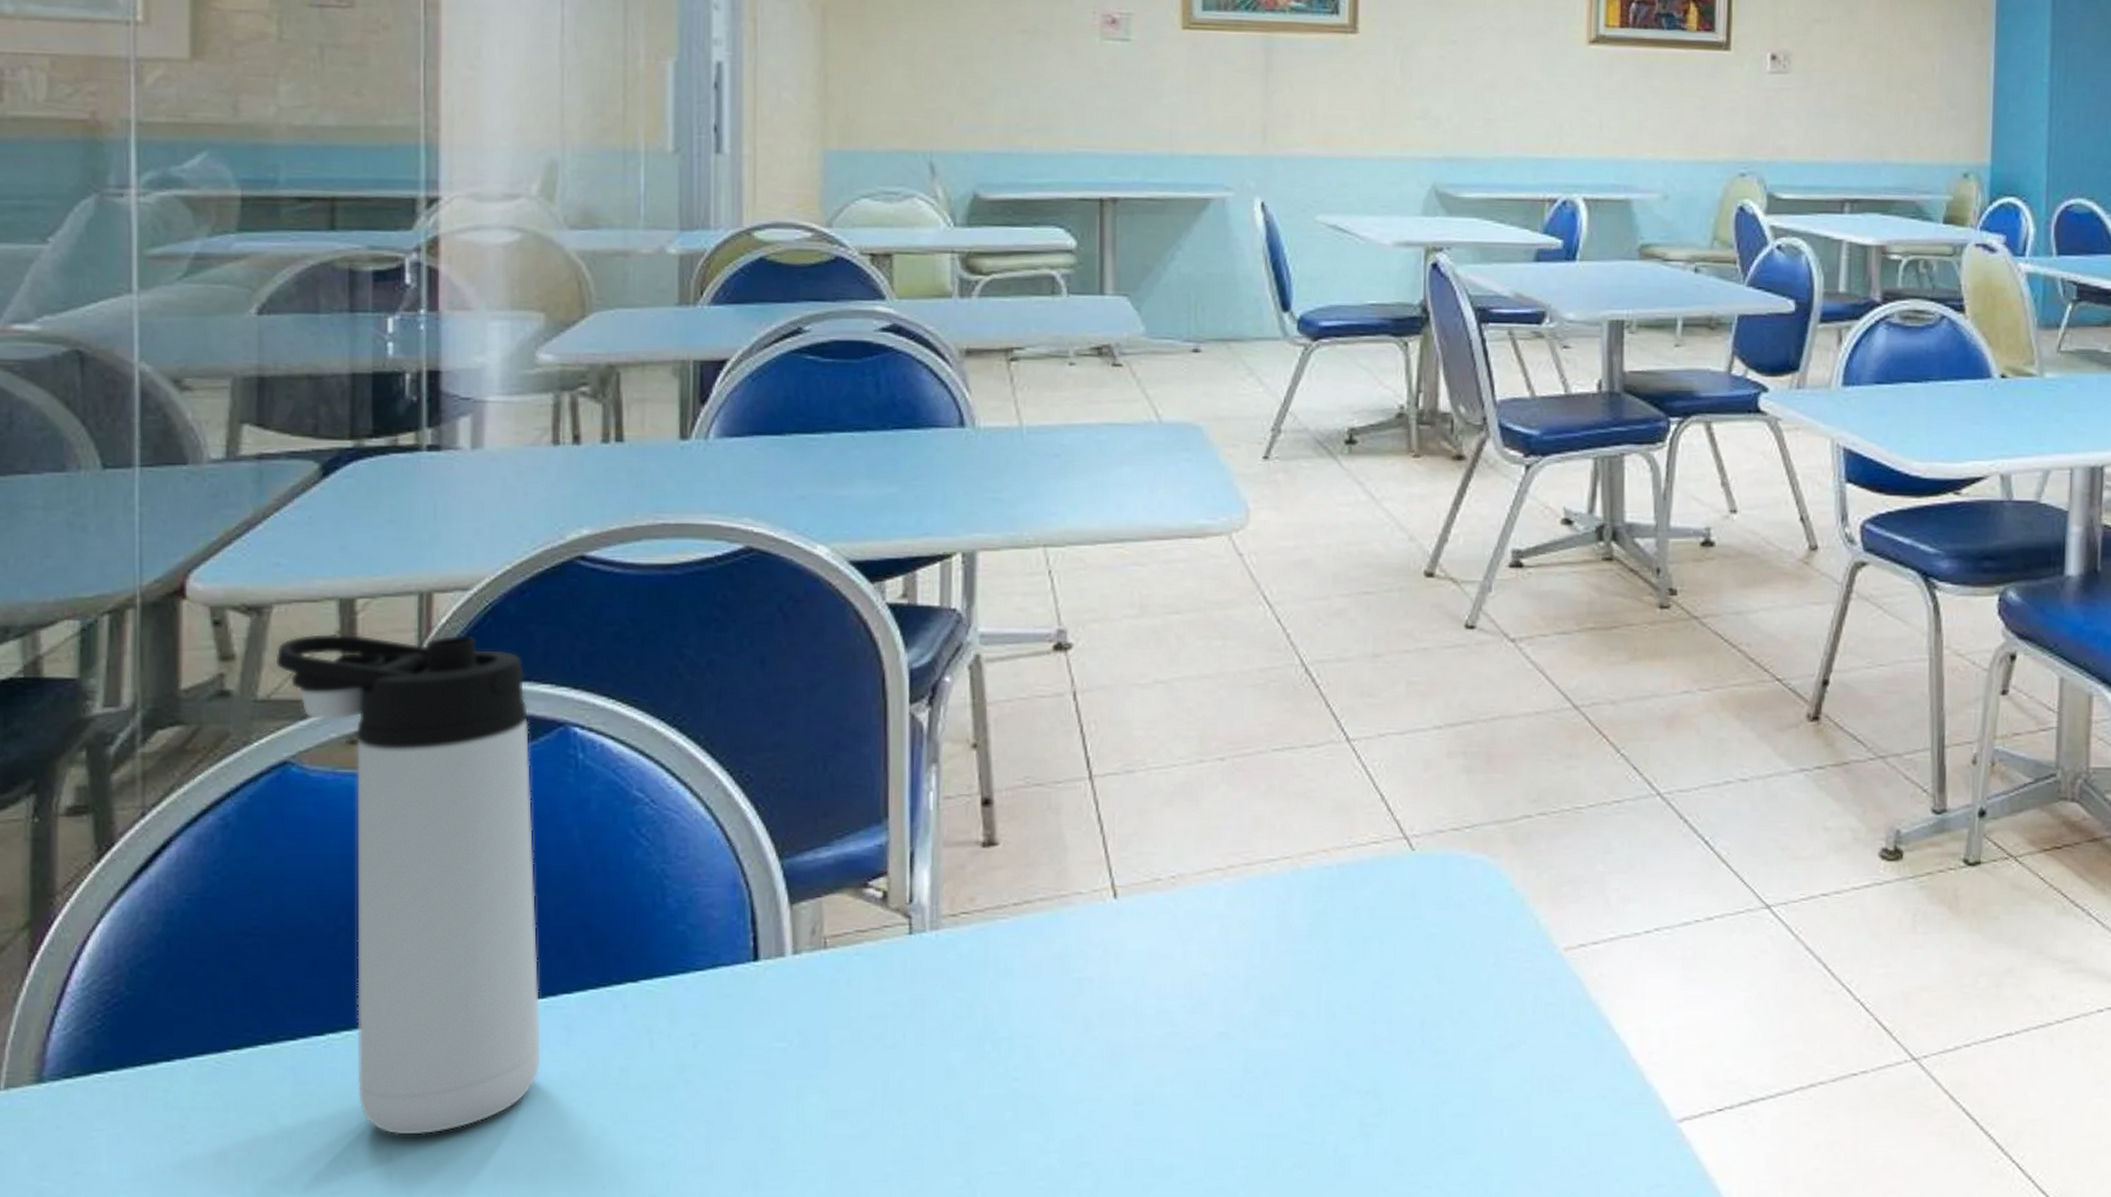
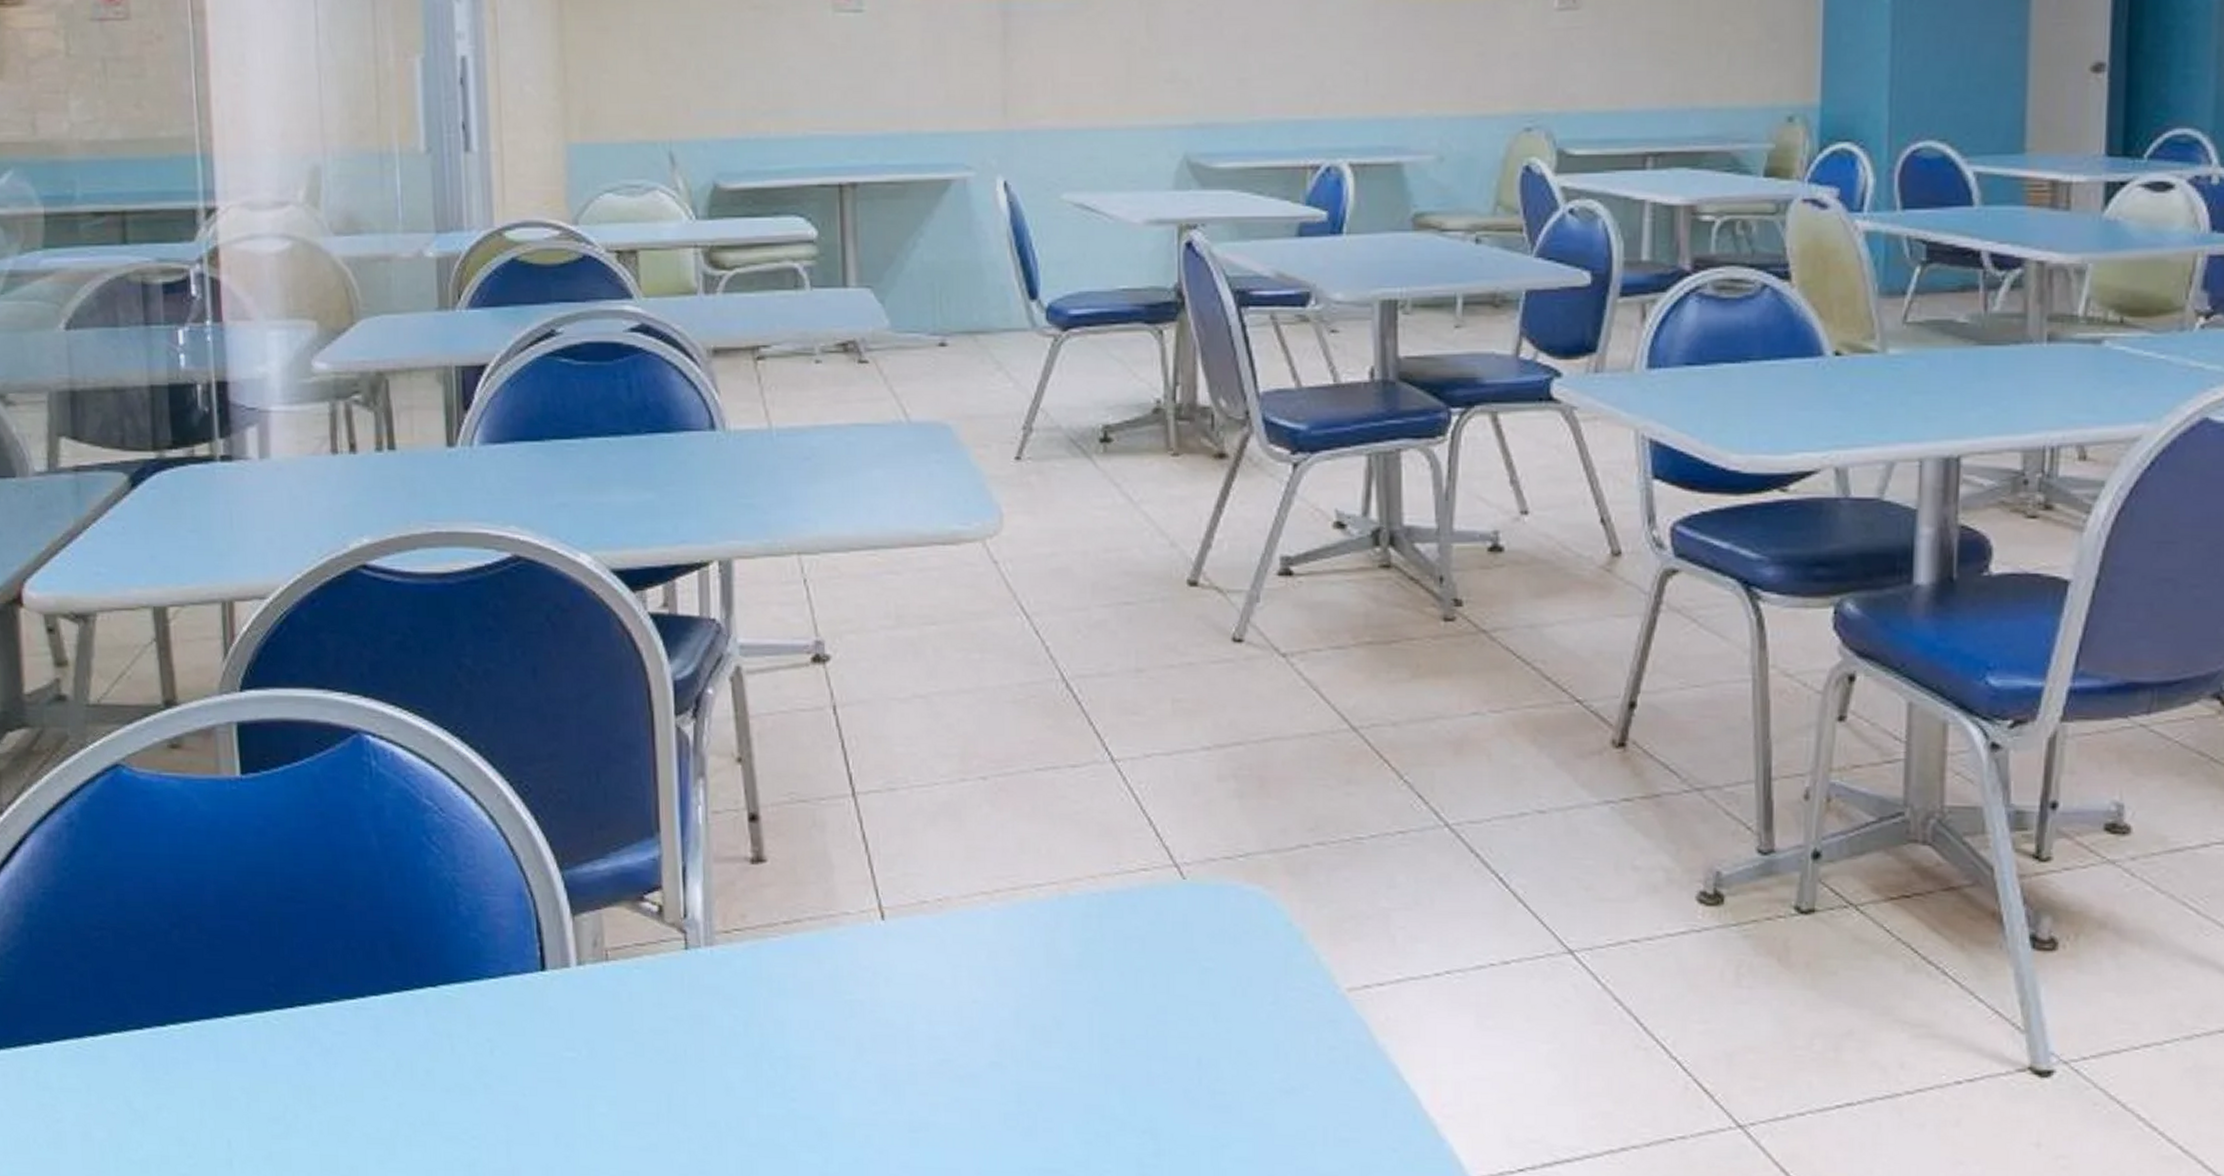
thermos bottle: present [275,633,541,1135] -> none [102,641,355,1125]

